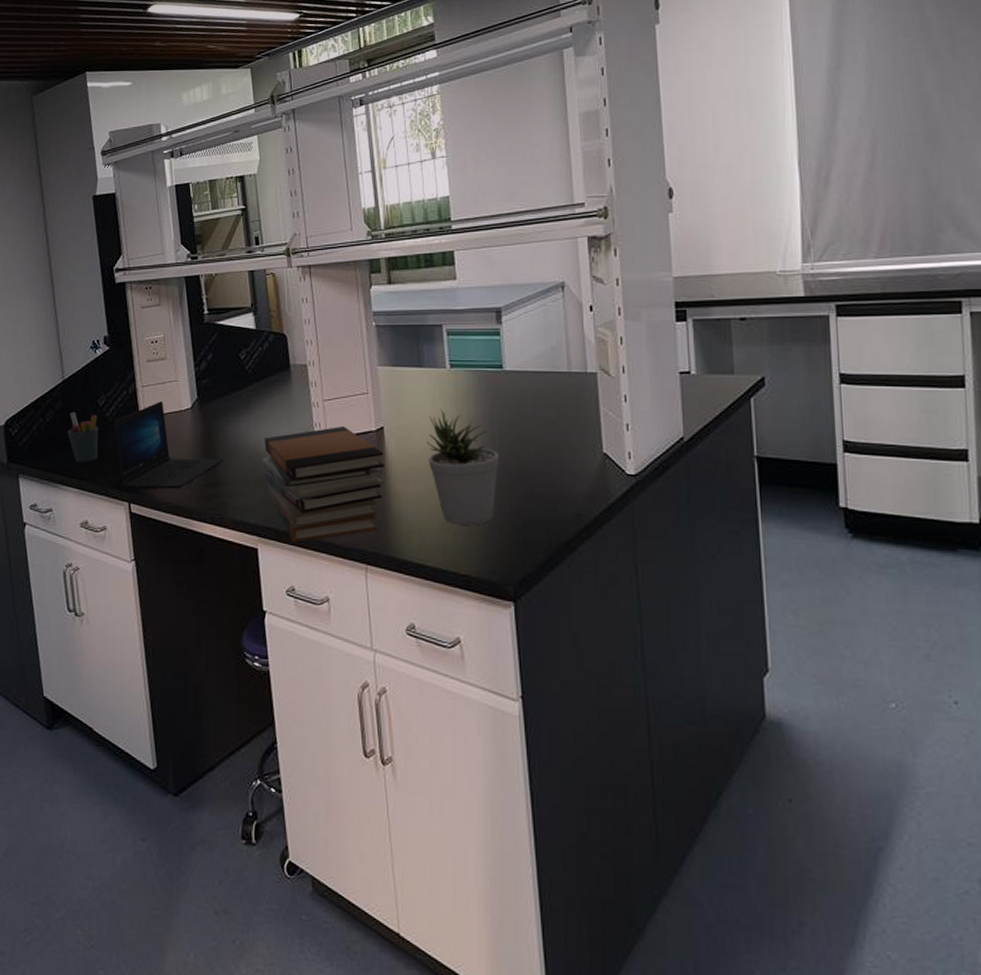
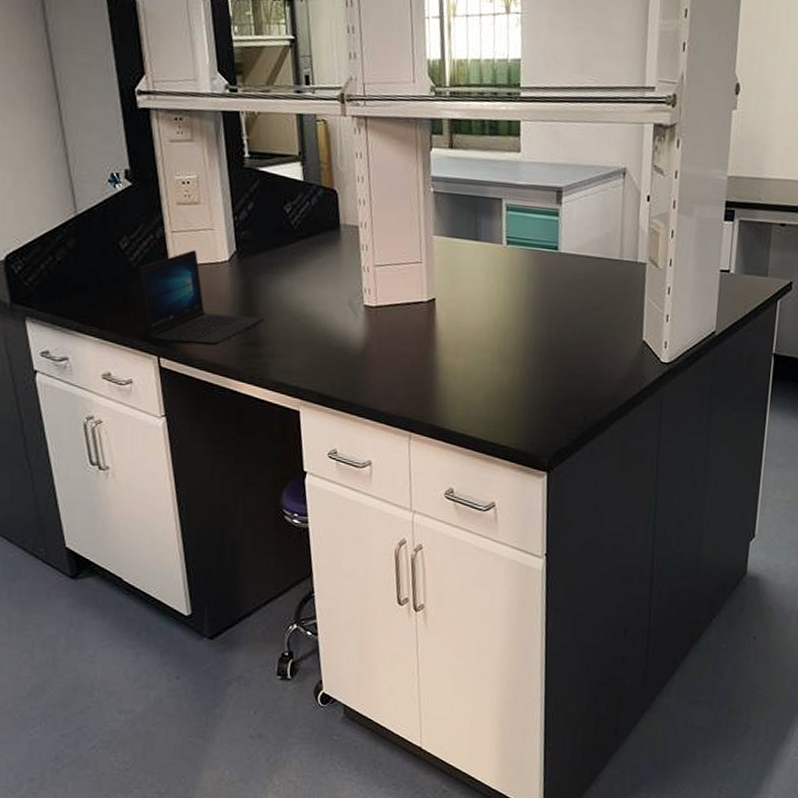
pen holder: present [67,412,98,463] -> none [83,253,121,311]
book stack: present [261,427,385,543] -> none [306,294,435,408]
potted plant: present [426,409,499,526] -> none [477,285,546,401]

